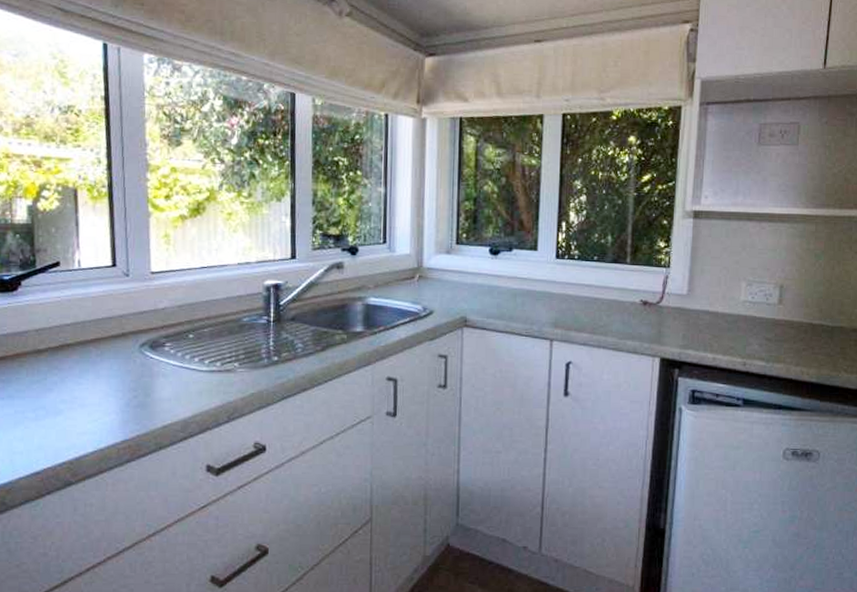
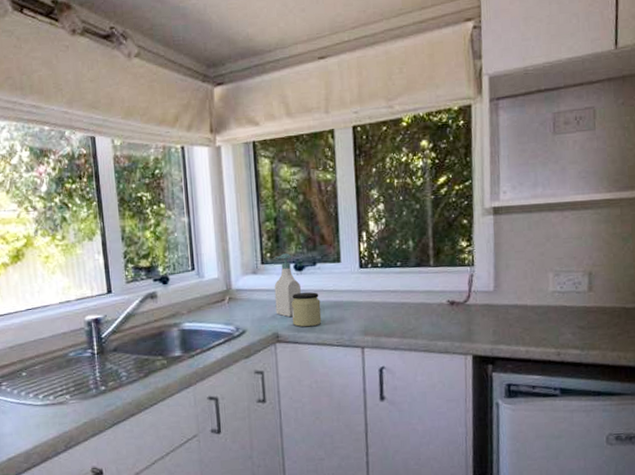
soap bottle: none [466,236,494,301] -> present [274,253,301,317]
jar: none [482,278,513,314] -> present [291,292,322,327]

